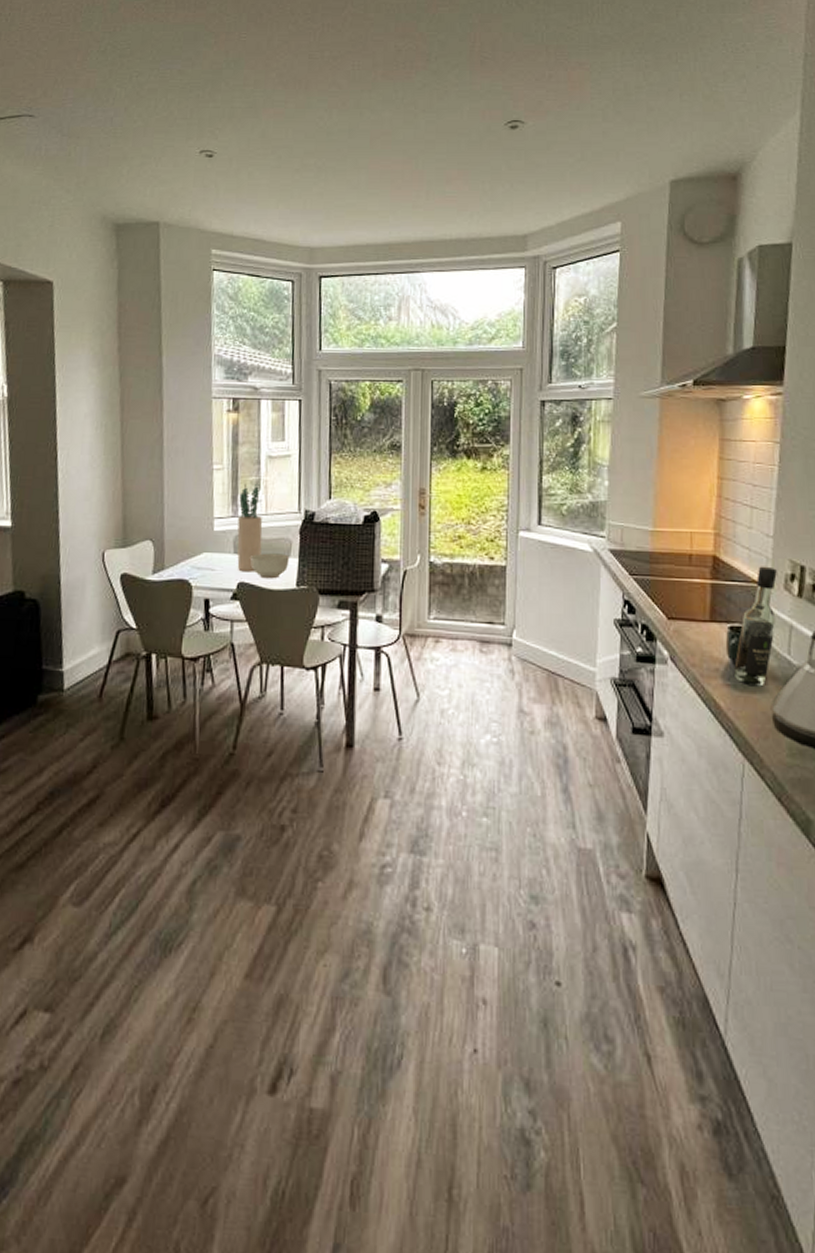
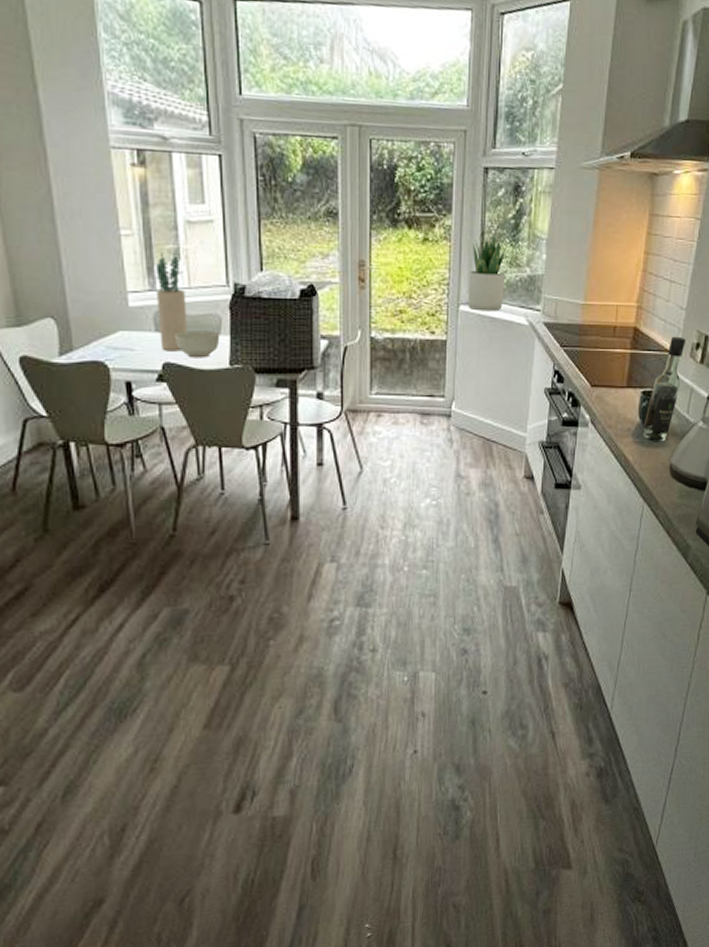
planter: none [527,463,567,538] -> present [468,235,507,312]

